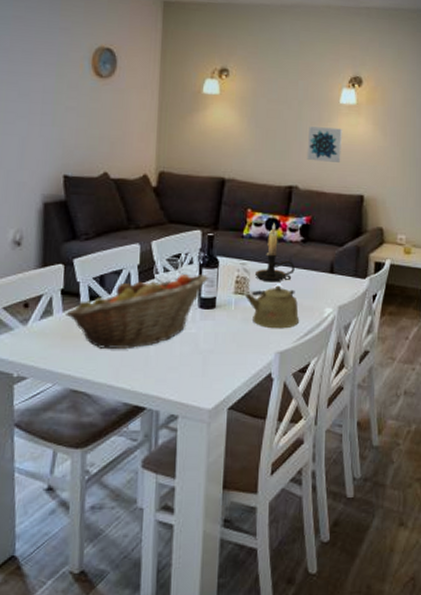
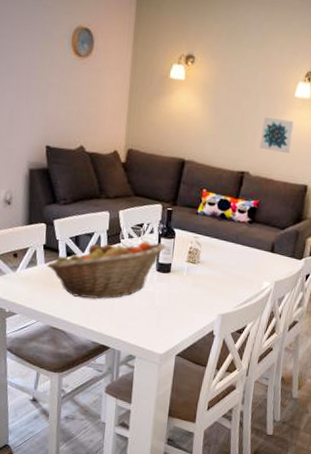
kettle: present [245,285,299,329] -> none [196,258,241,296]
candle holder: present [255,223,295,283] -> none [206,204,241,256]

